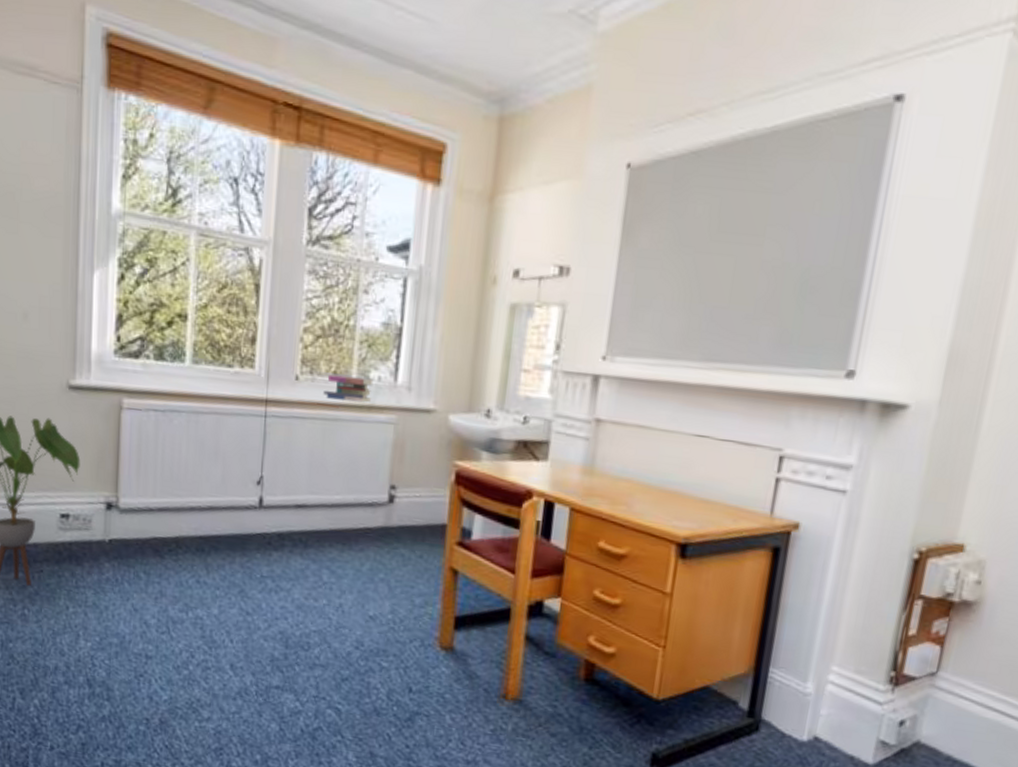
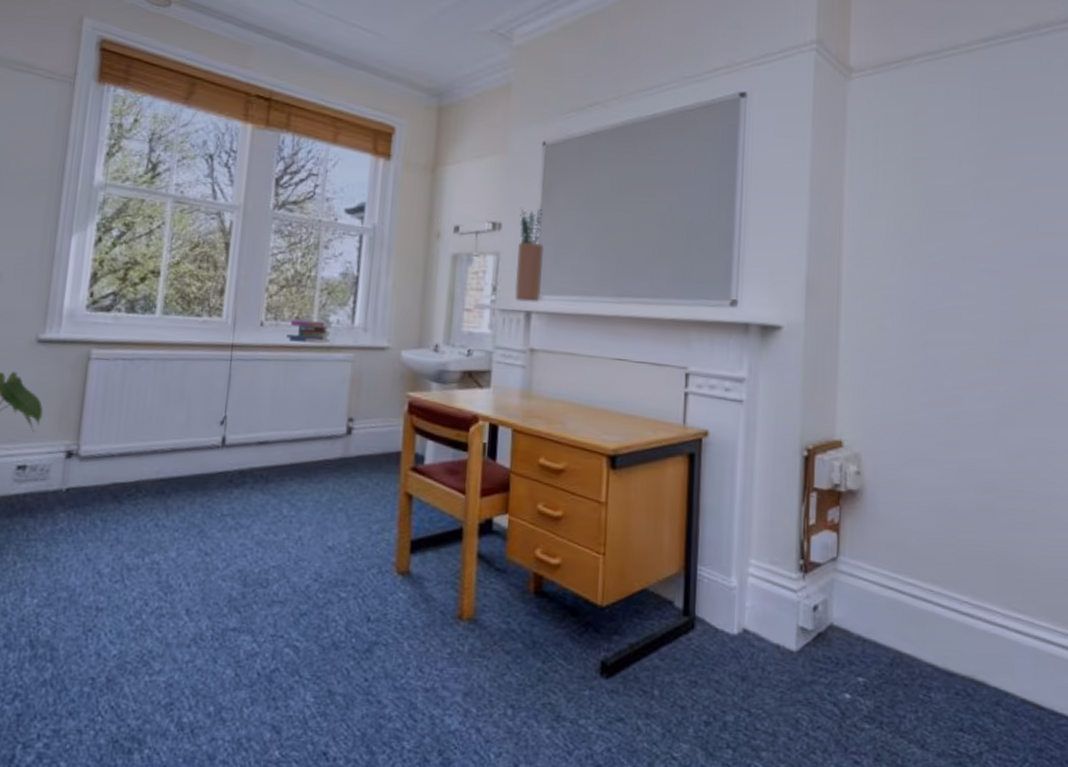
vase: none [581,246,622,365] -> present [514,205,544,303]

